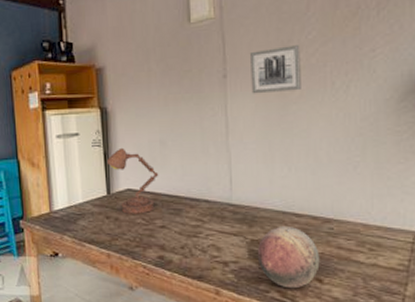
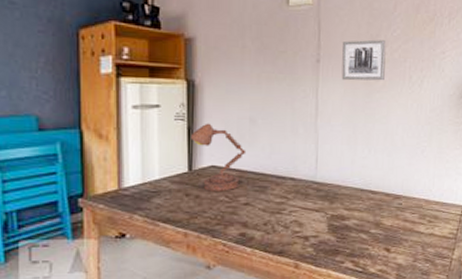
decorative orb: present [257,227,320,289] -> none [335,203,389,258]

